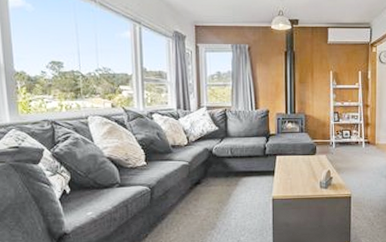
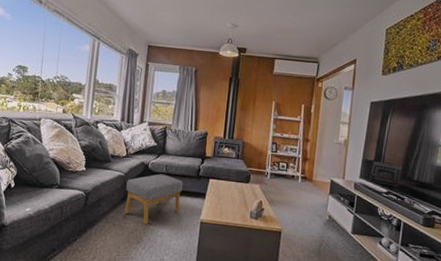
footstool: none [192,157,251,209] -> present [125,174,184,224]

